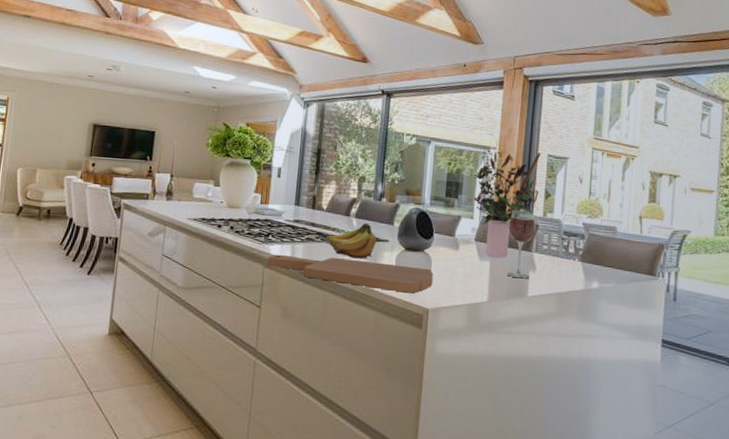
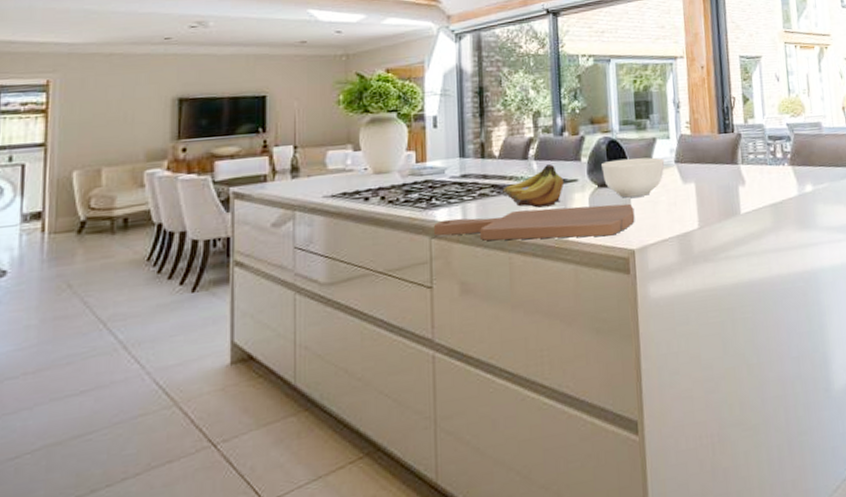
bowl: none [410,229,466,265] -> present [602,157,665,198]
bouquet: present [471,149,541,259] -> none [660,55,733,179]
wineglass: present [506,207,536,279] -> none [709,117,740,197]

